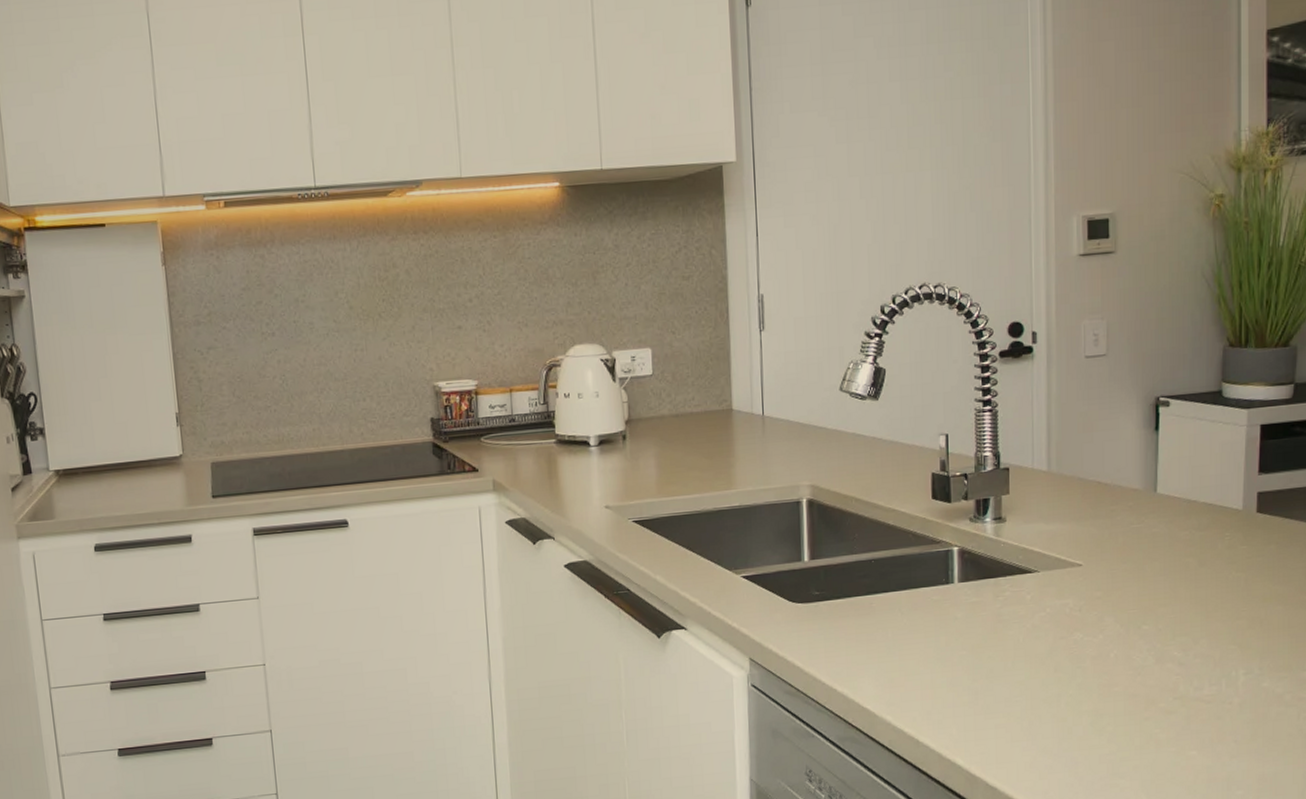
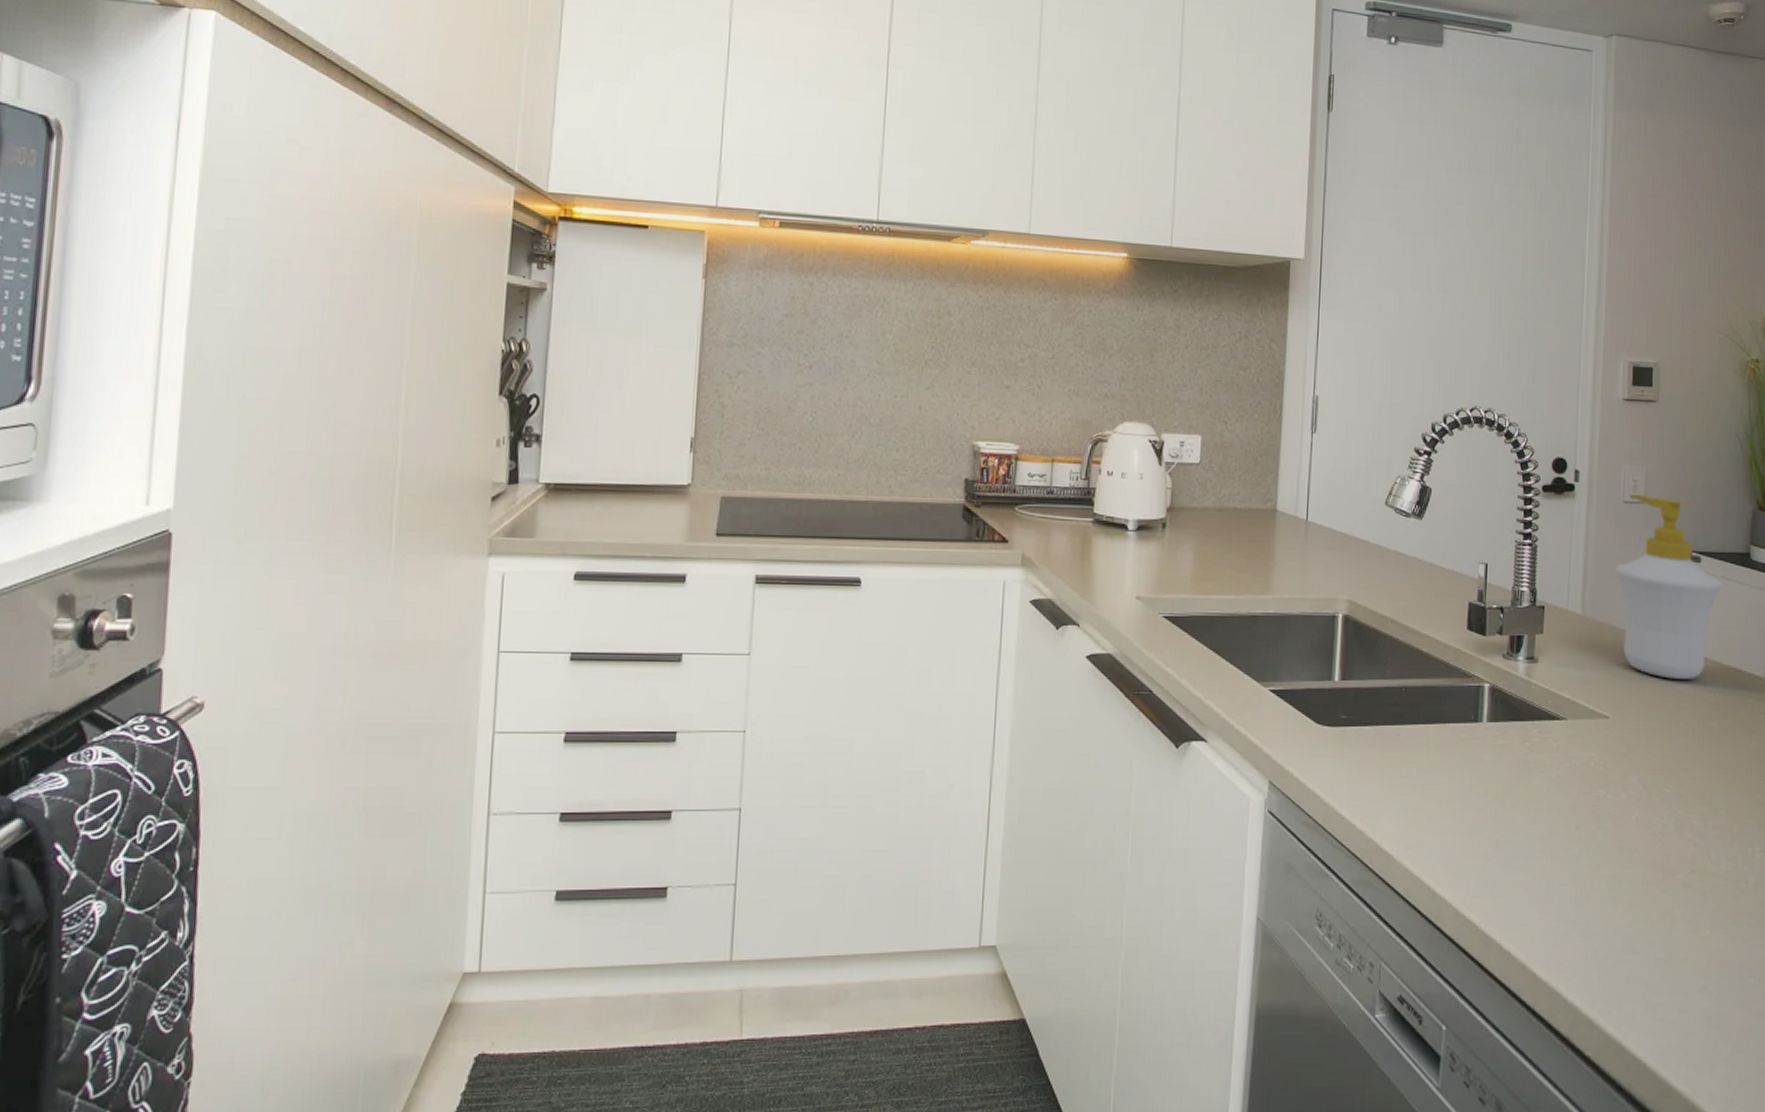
soap bottle: none [1079,347,1194,522] -> present [1614,494,1722,679]

